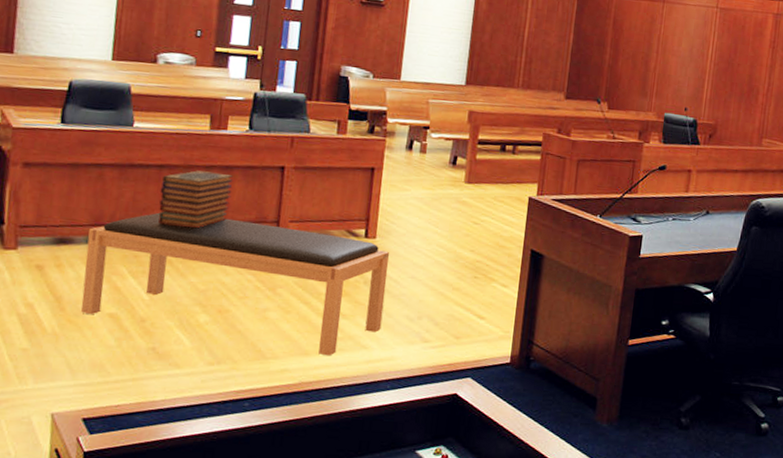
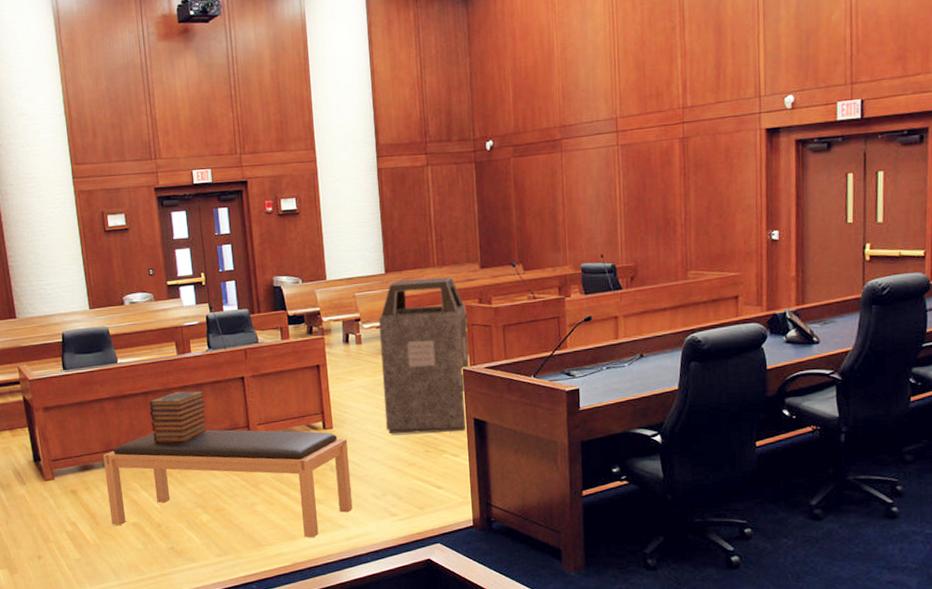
trash can: none [435,94,544,262] -> present [378,277,470,435]

